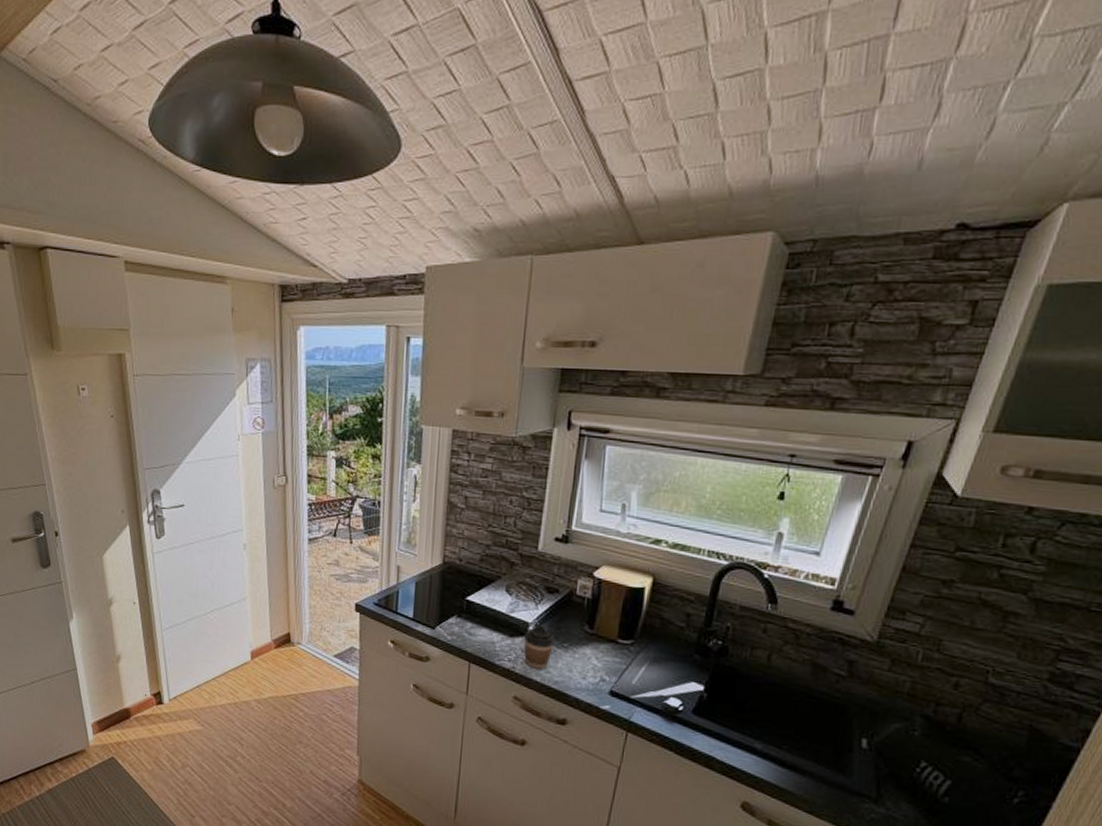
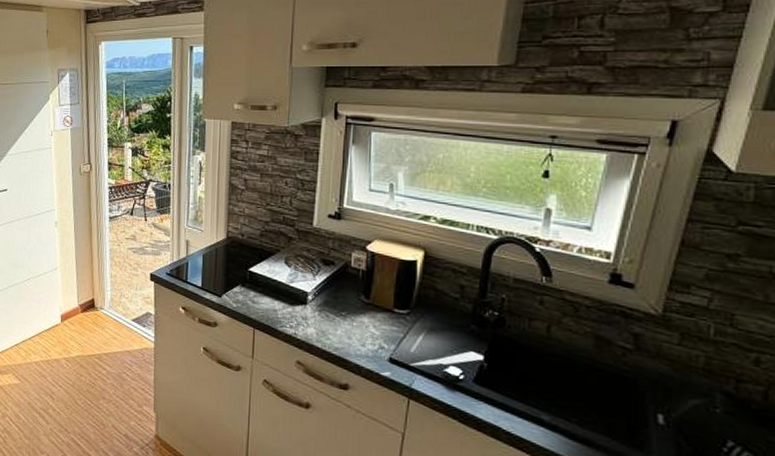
coffee cup: present [524,625,556,669] -> none [304,295,334,336]

